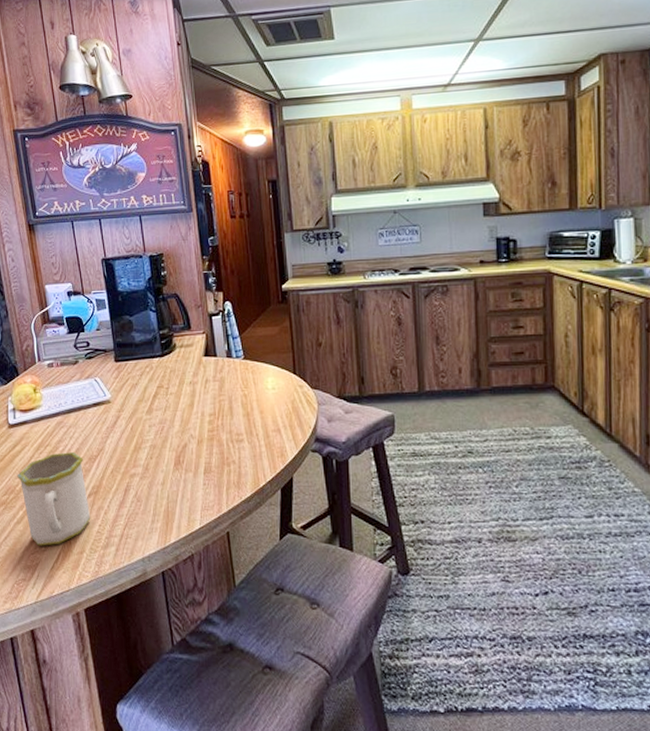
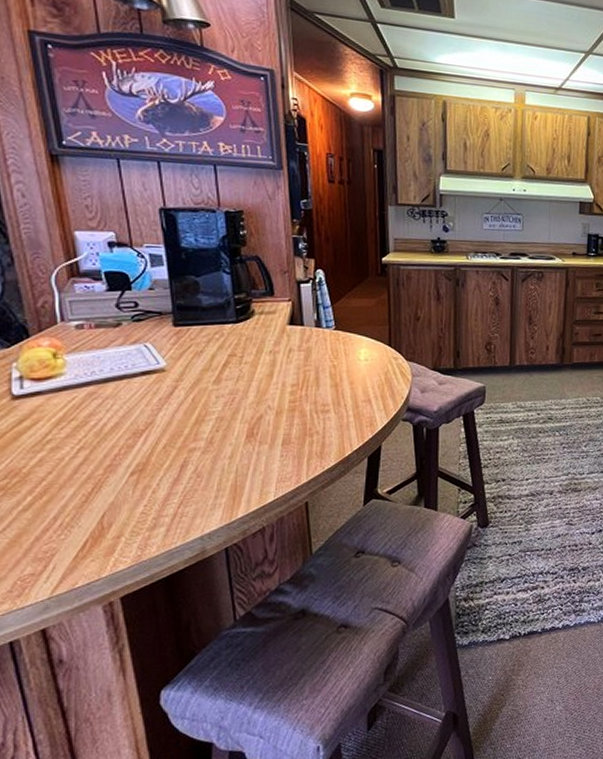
mug: present [17,452,91,546] -> none [24,427,133,534]

